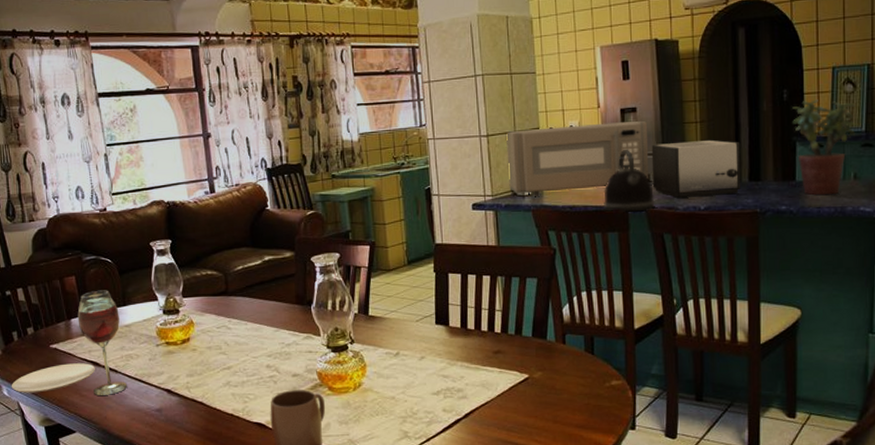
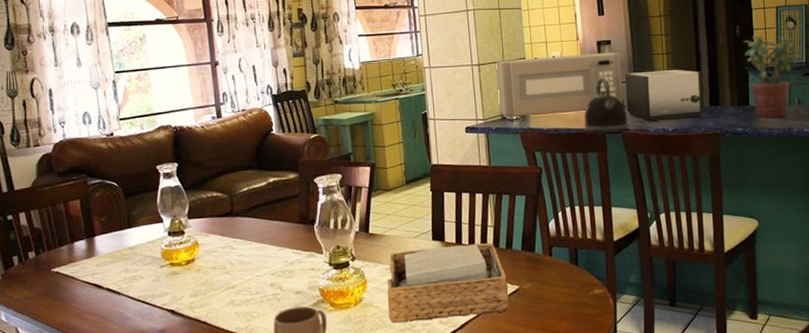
plate: present [12,363,95,393] -> none [10,286,98,318]
wineglass: present [77,290,127,395] -> none [81,213,130,318]
napkin holder: none [387,329,518,410] -> present [387,243,509,324]

